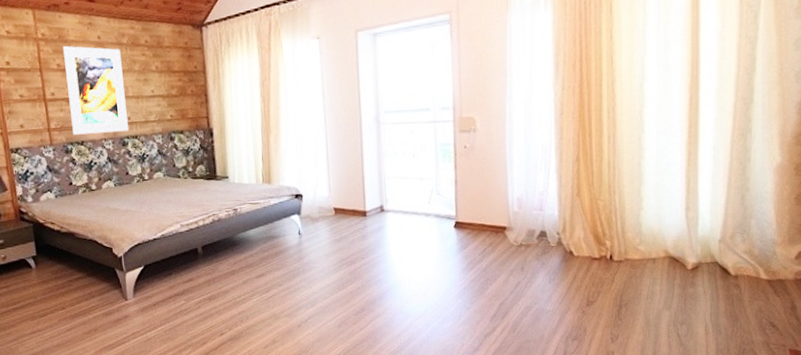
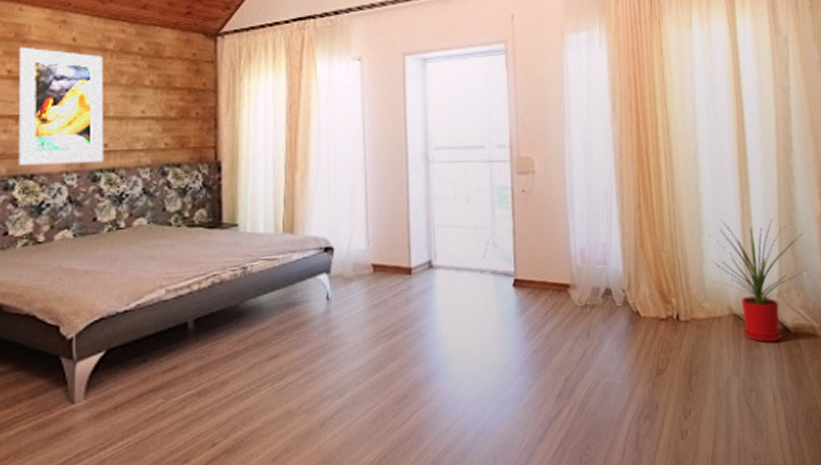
house plant: none [649,169,757,283] -> present [709,218,808,343]

